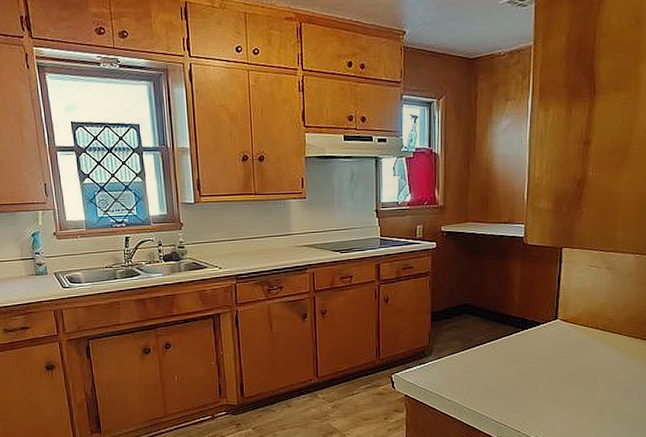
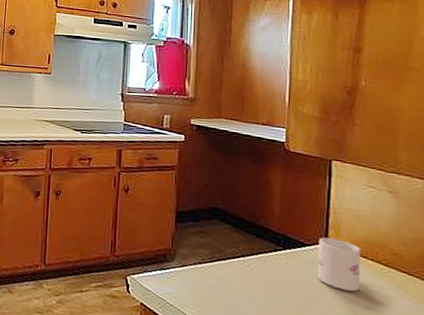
mug: none [549,314,583,355] -> present [317,237,361,292]

